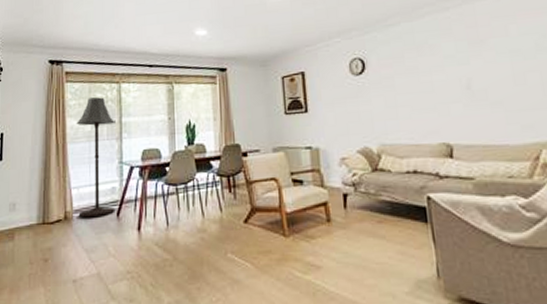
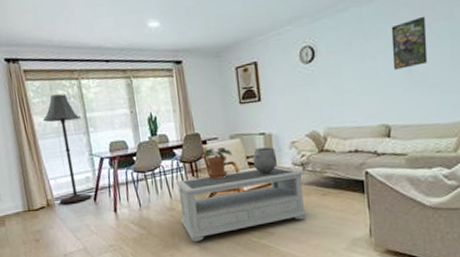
coffee table: none [210,185,362,272] -> present [175,166,309,242]
potted plant: none [242,160,276,198] -> present [203,147,233,180]
ceramic pot: none [297,163,326,195] -> present [252,147,278,175]
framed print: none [444,32,488,85] -> present [391,16,428,70]

